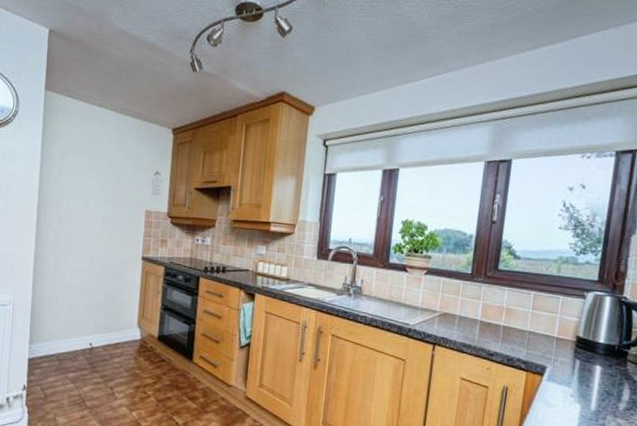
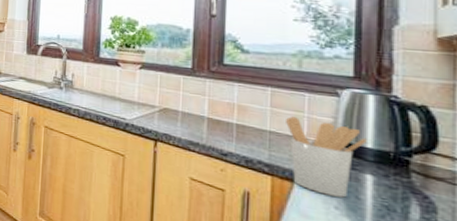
utensil holder: none [542,318,601,387] -> present [286,117,367,198]

